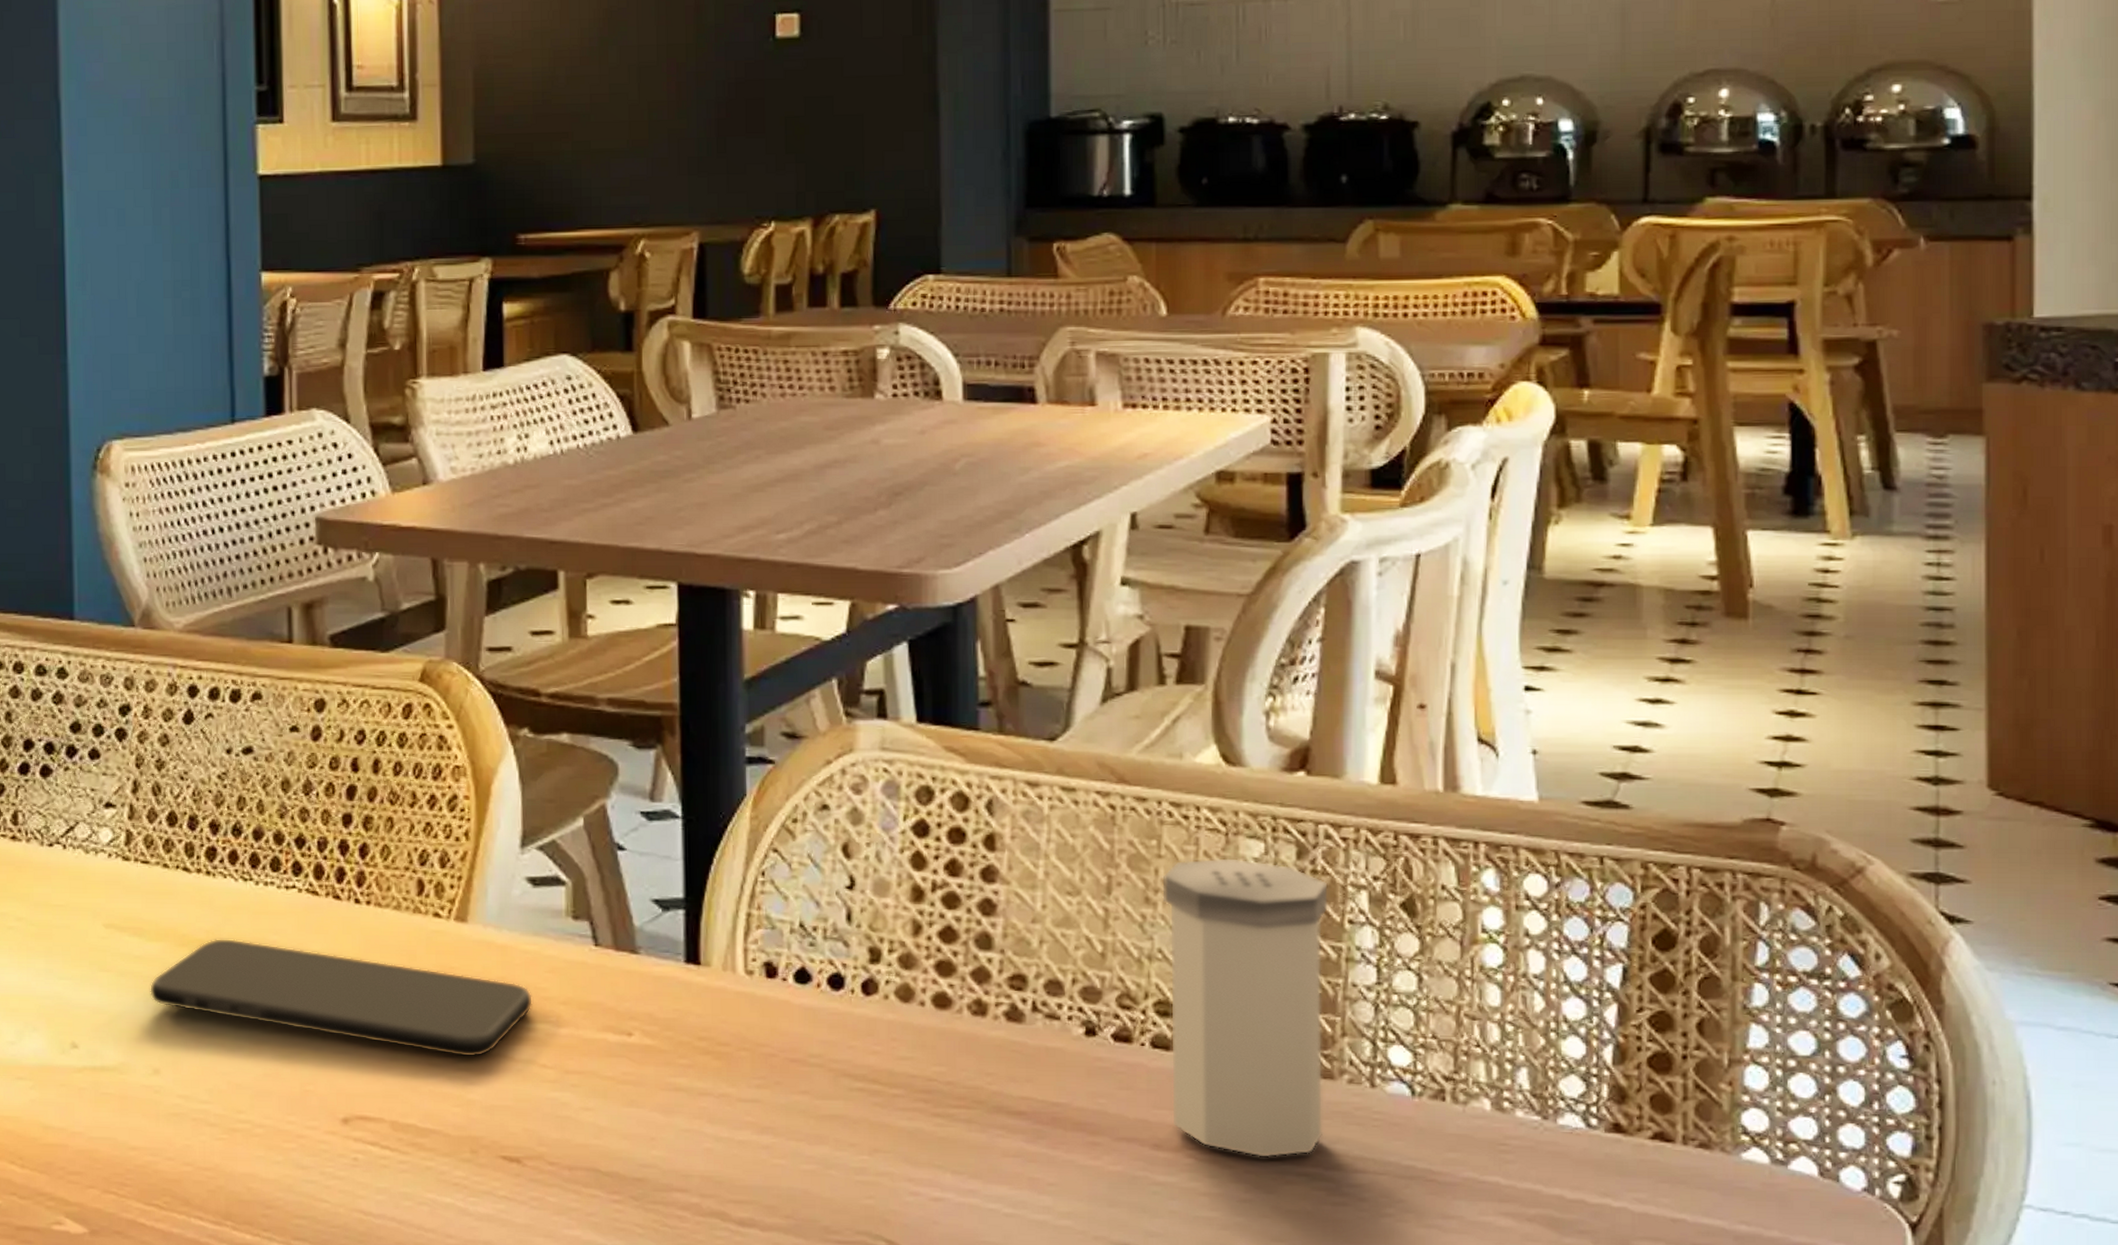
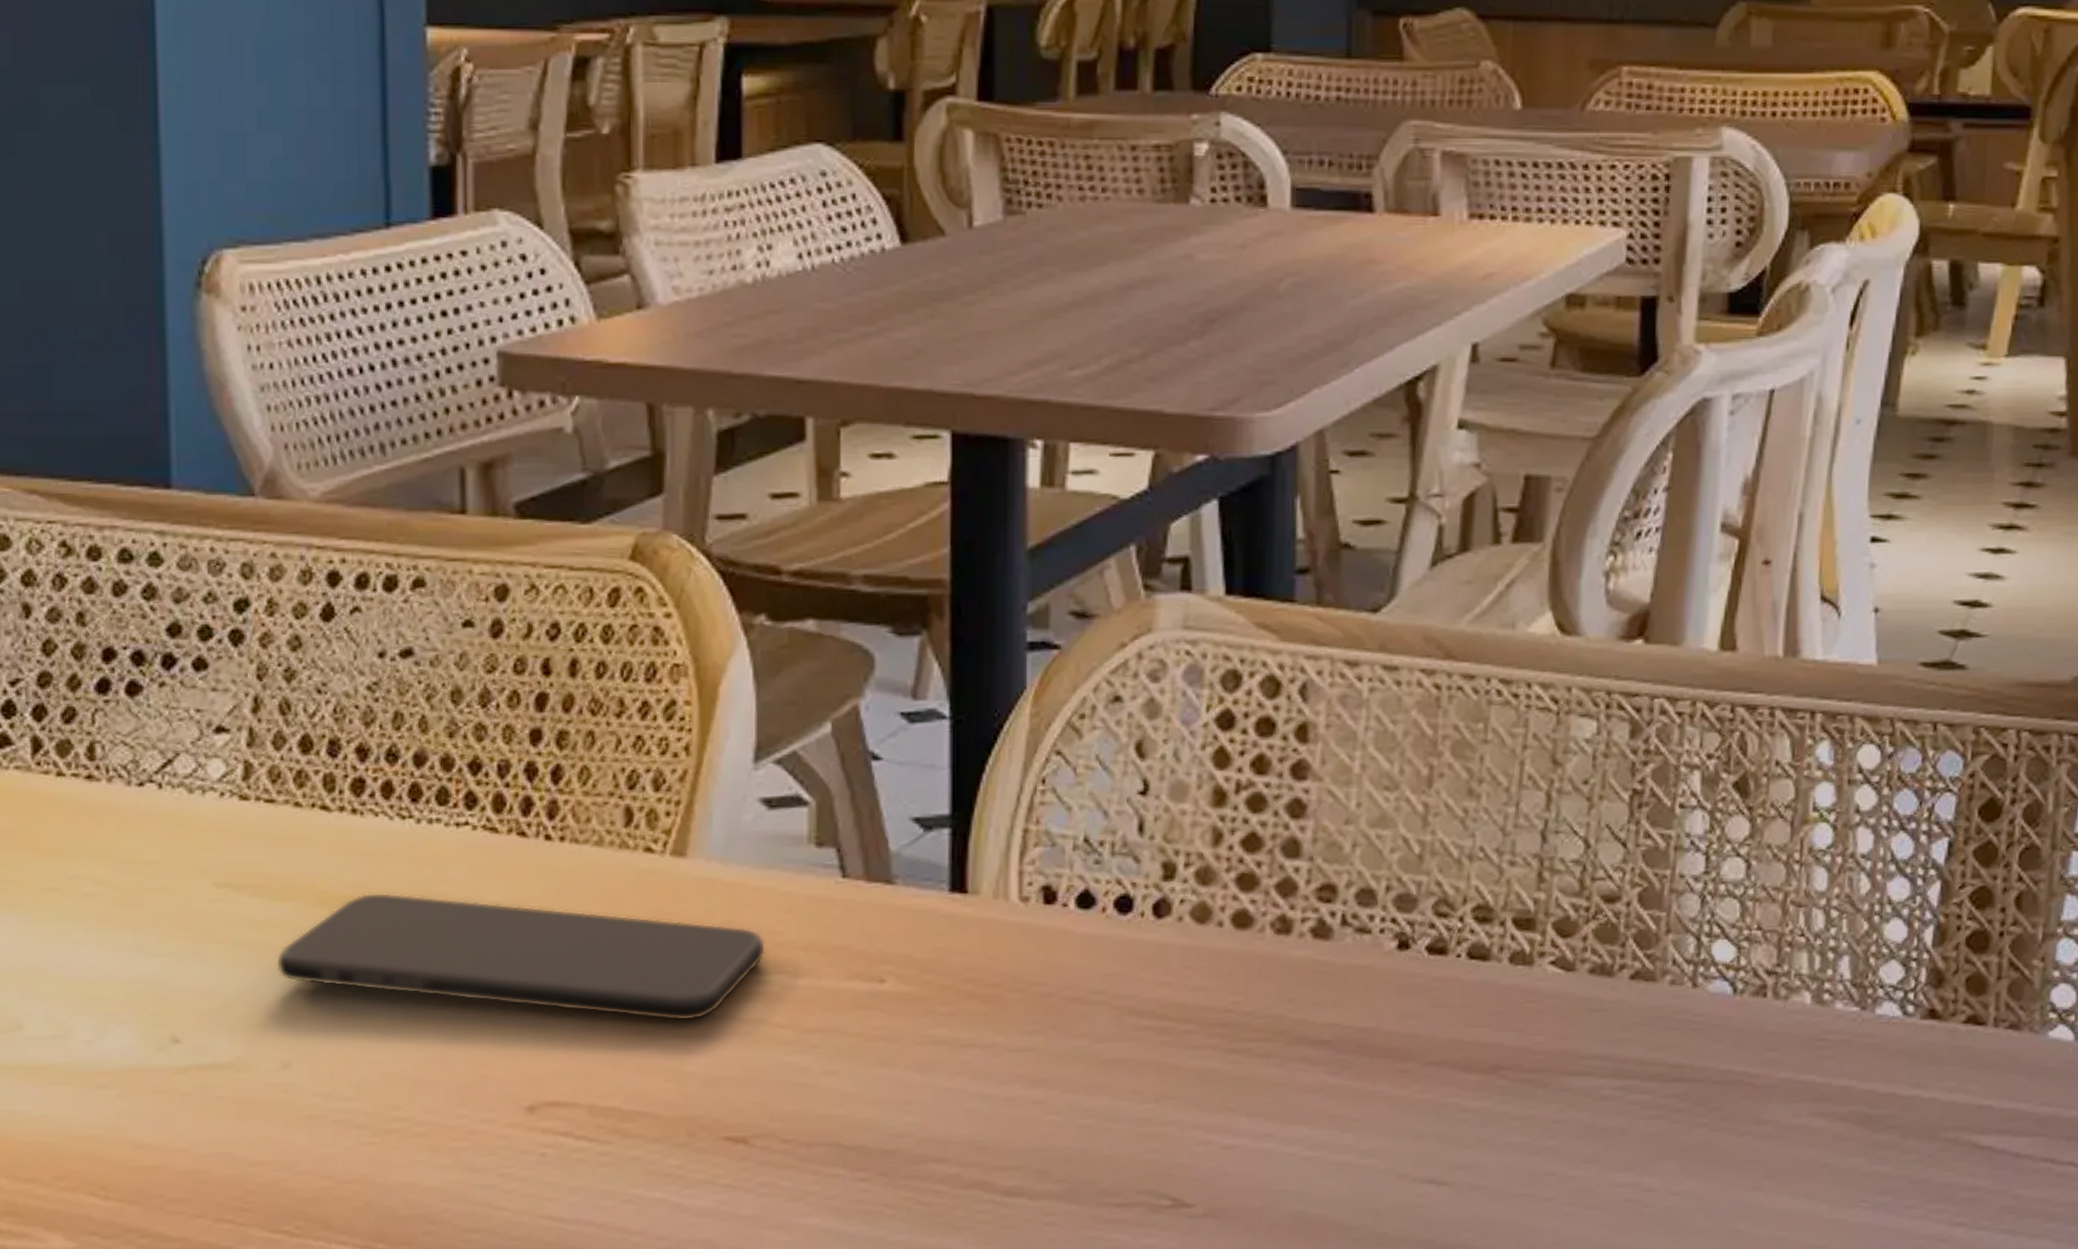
salt shaker: present [1162,857,1329,1158] -> none [1485,739,1662,1073]

